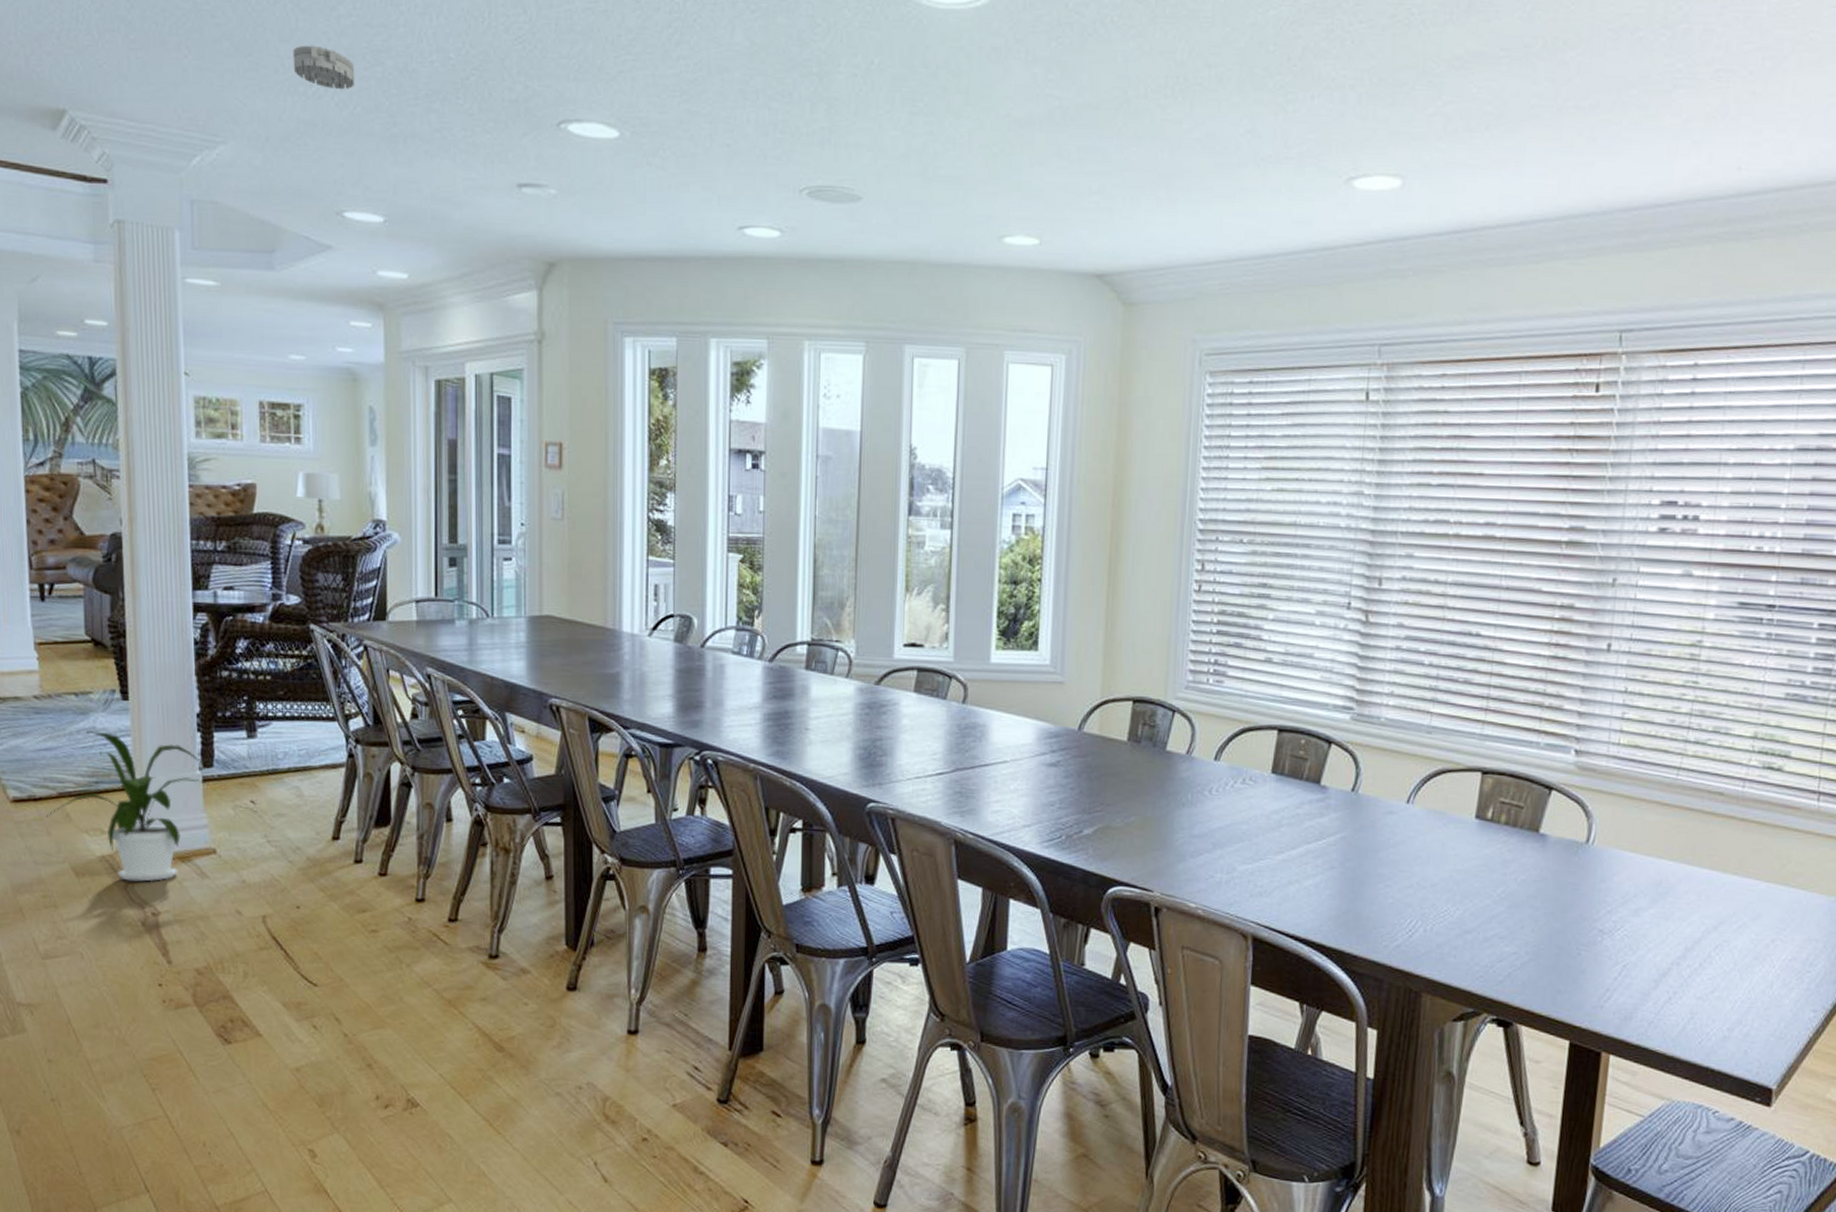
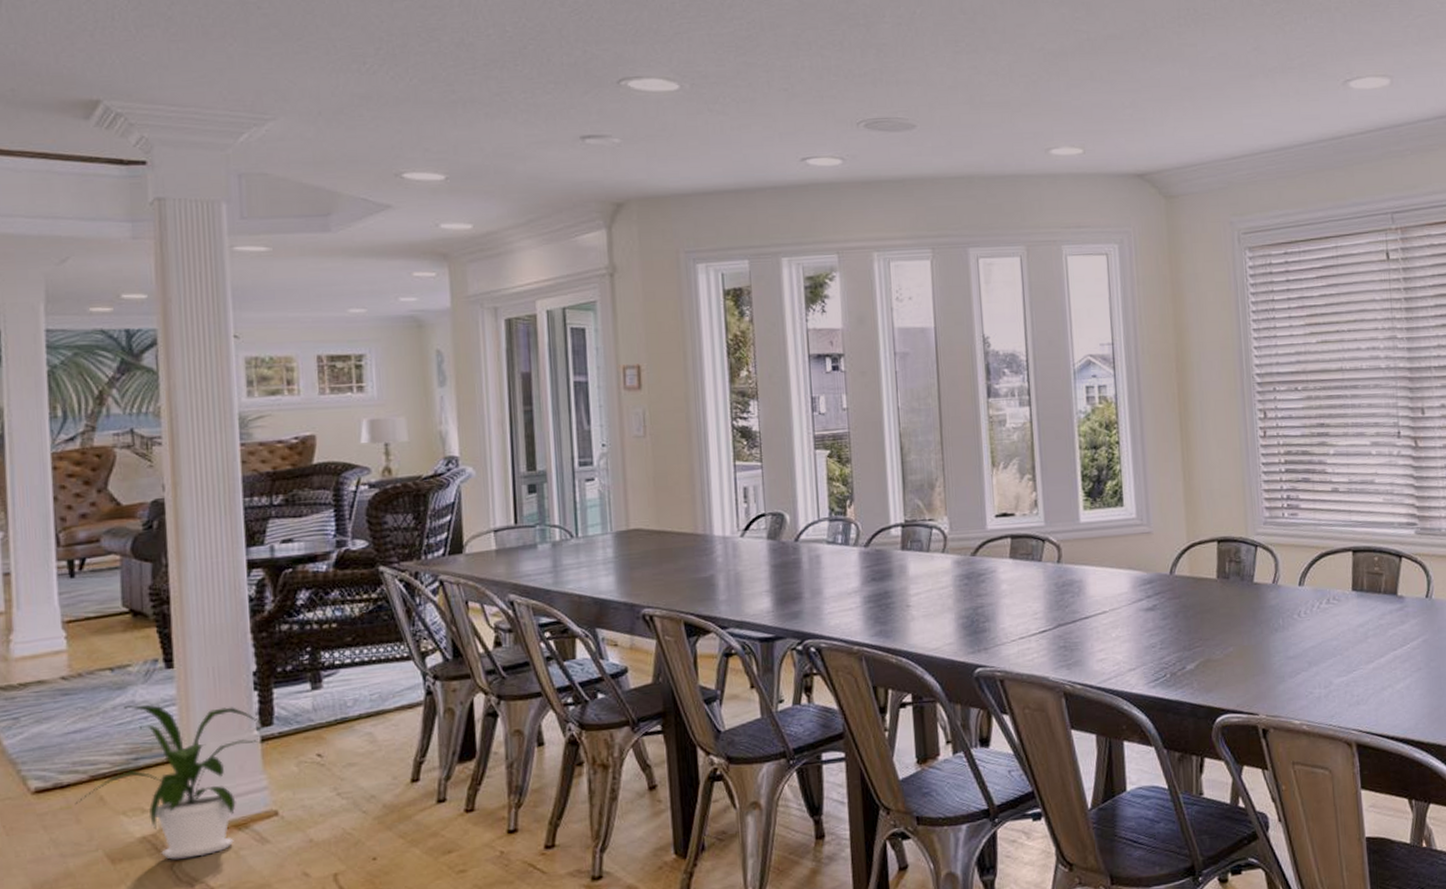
smoke detector: present [293,45,355,90] -> none [344,27,411,65]

